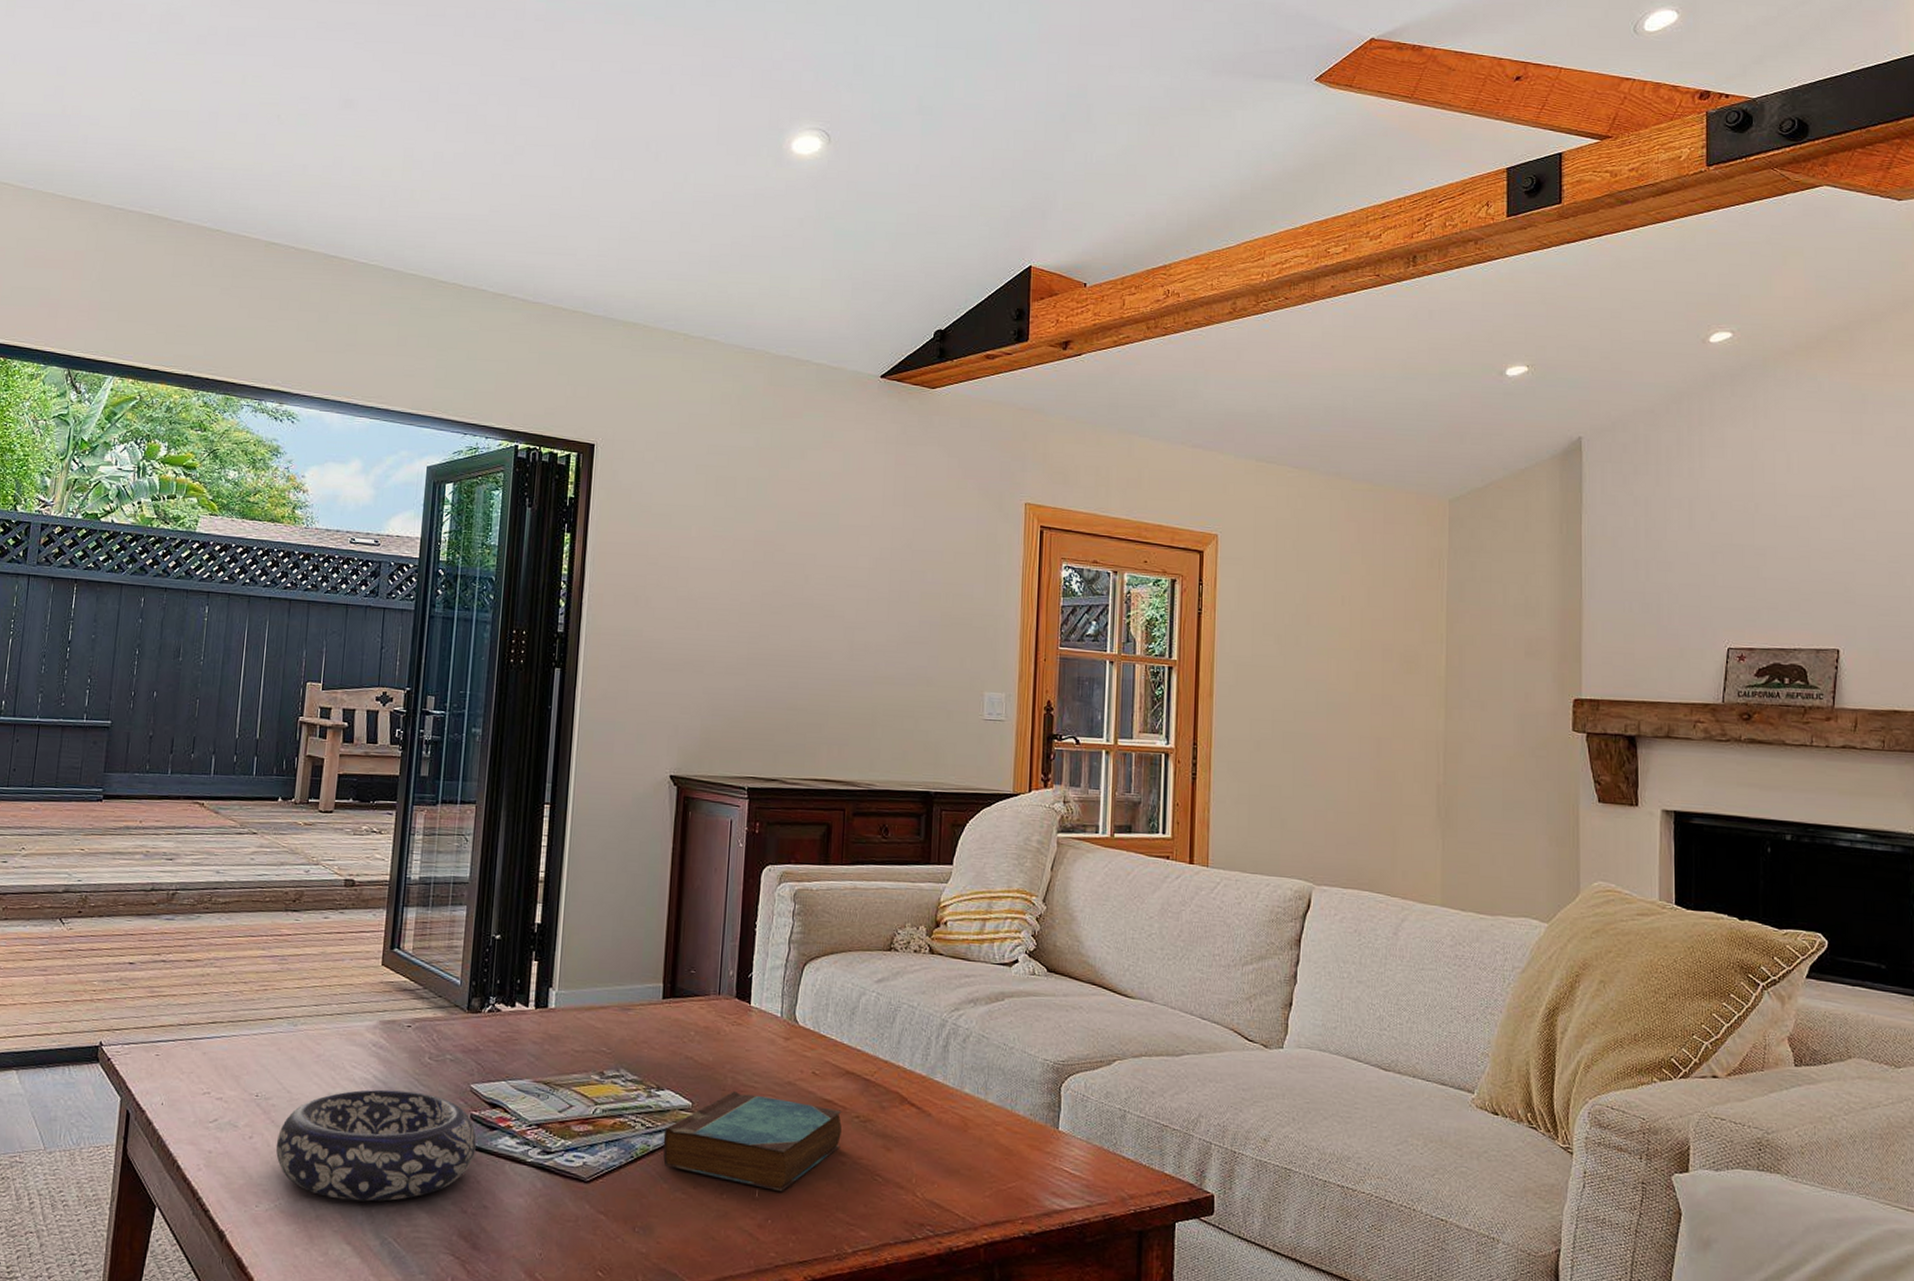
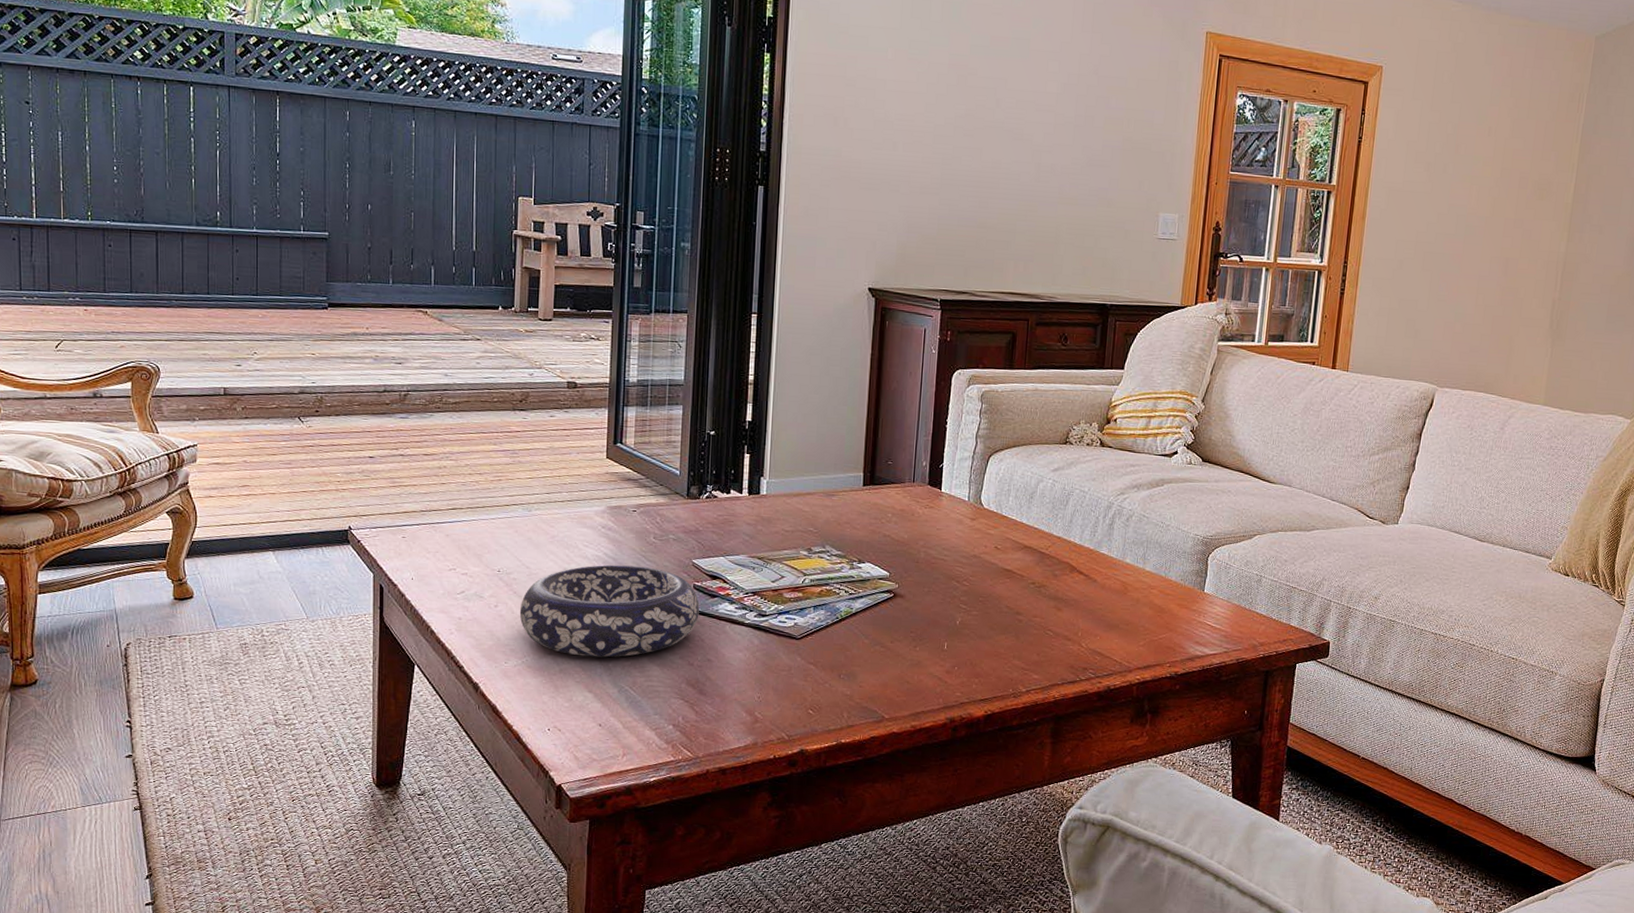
book: present [662,1090,842,1191] -> none [864,563,1020,644]

